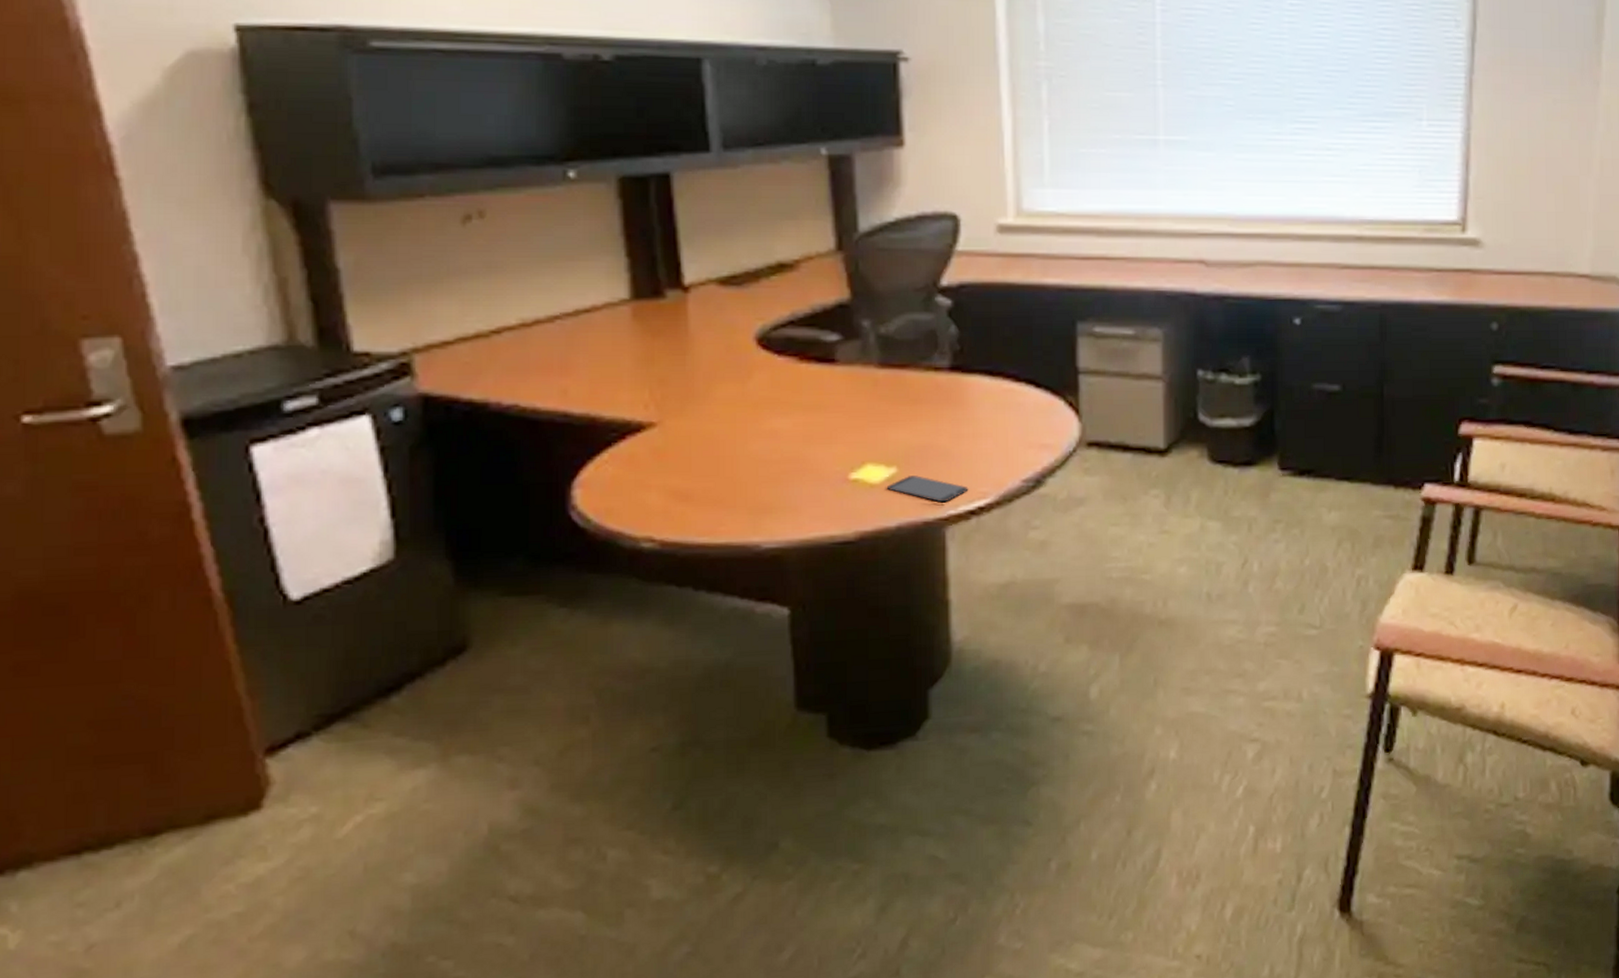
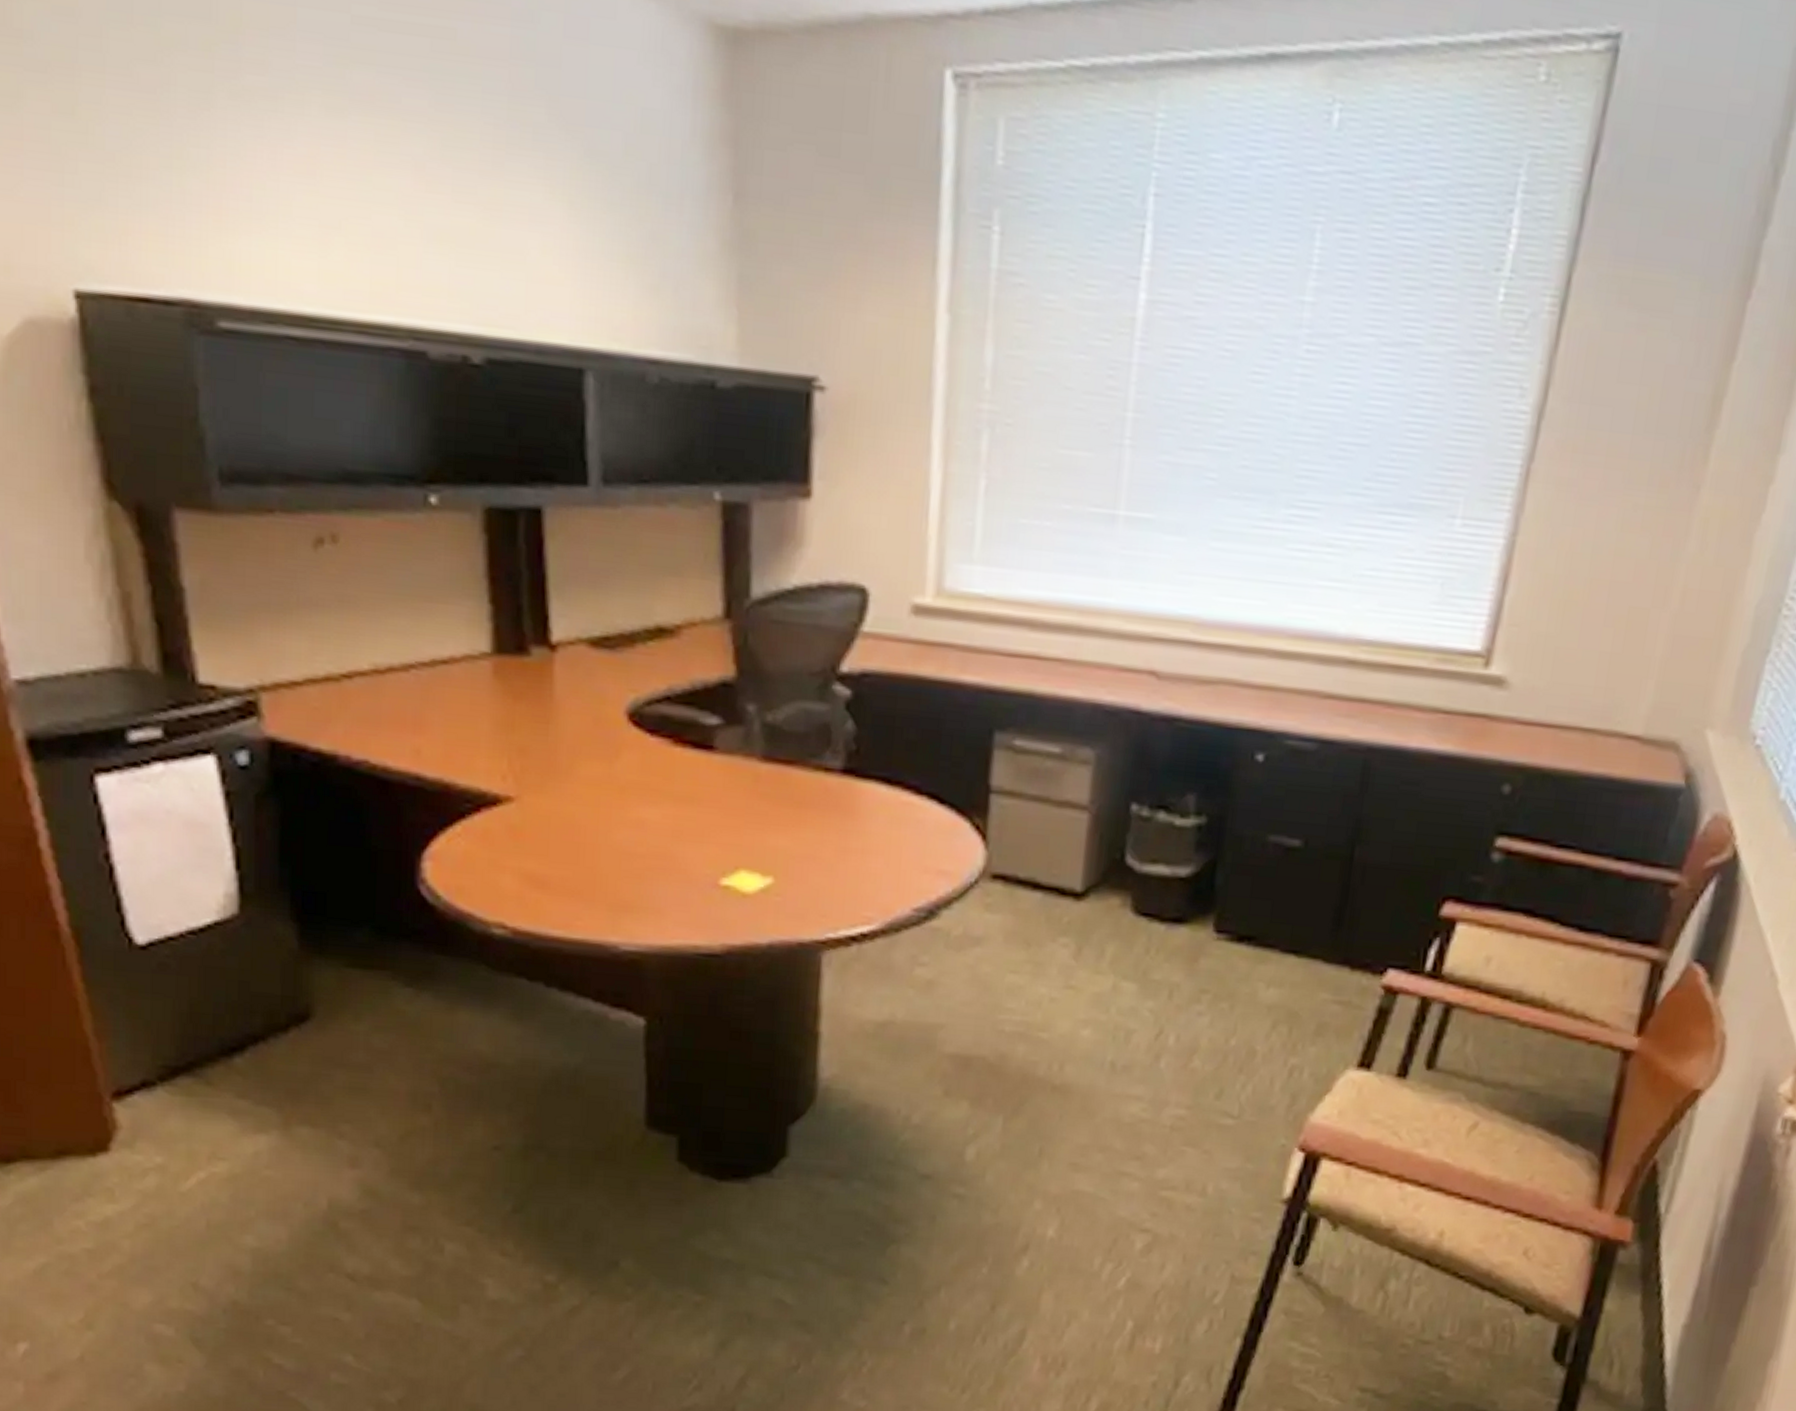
smartphone: present [887,475,969,503] -> none [761,889,852,924]

